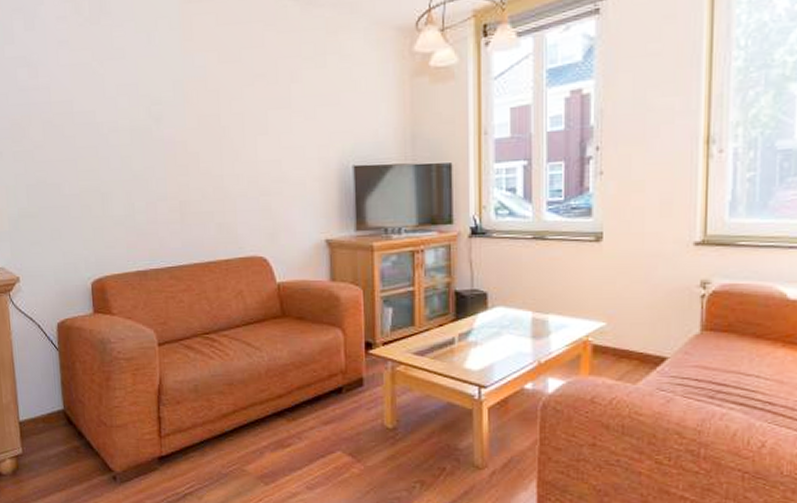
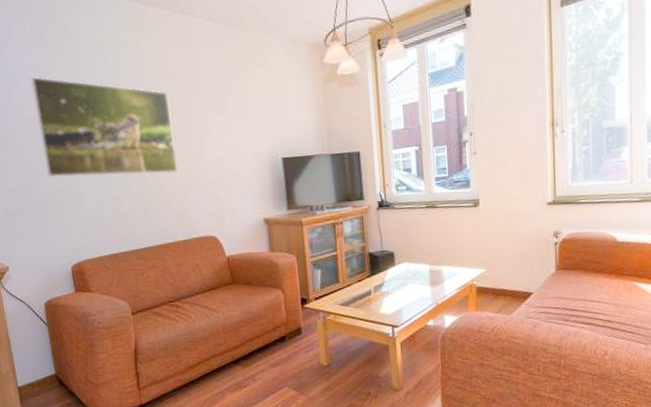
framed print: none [61,54,225,177] -> present [31,77,178,178]

